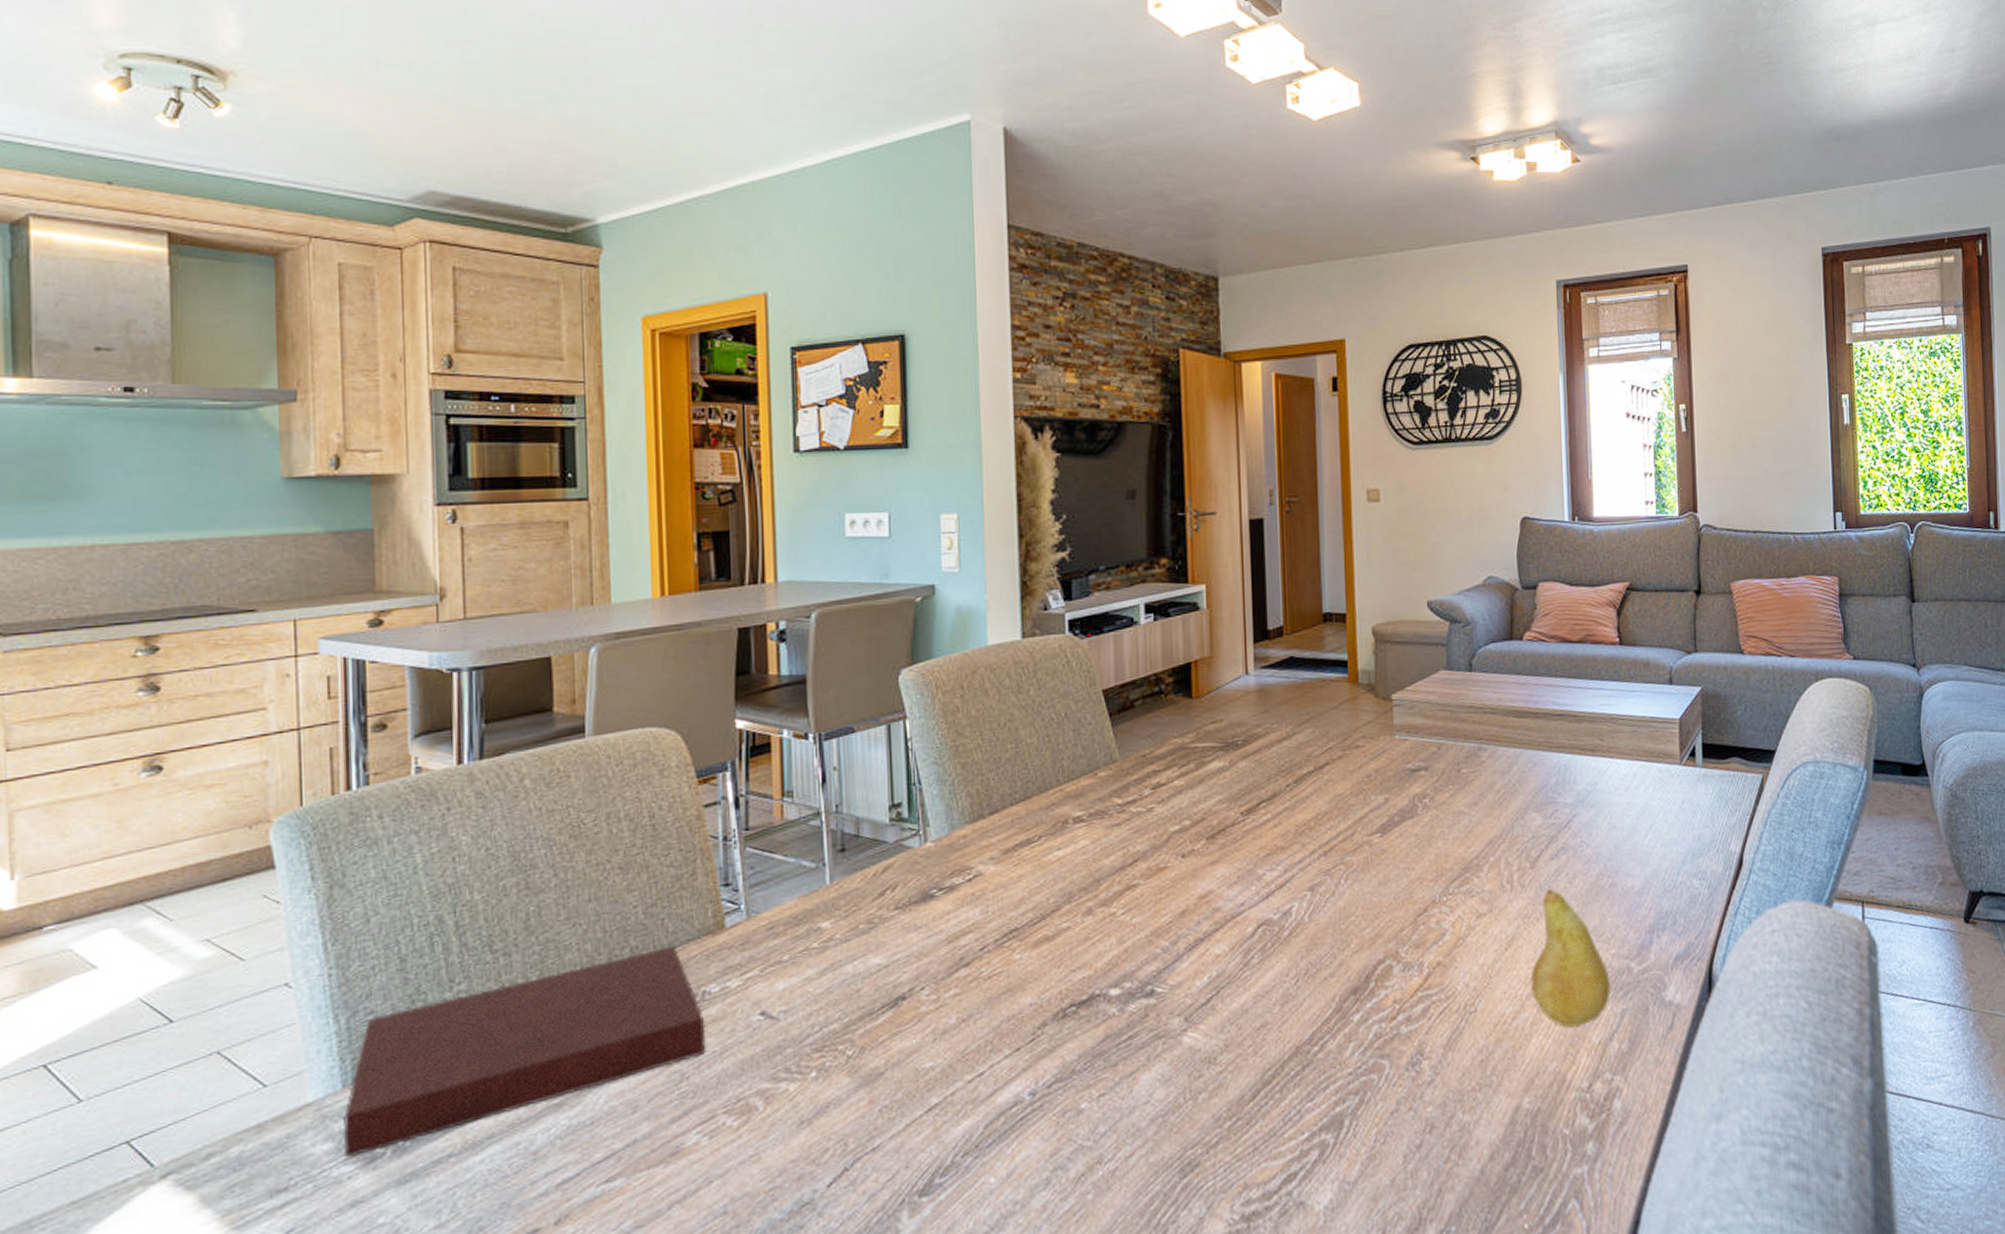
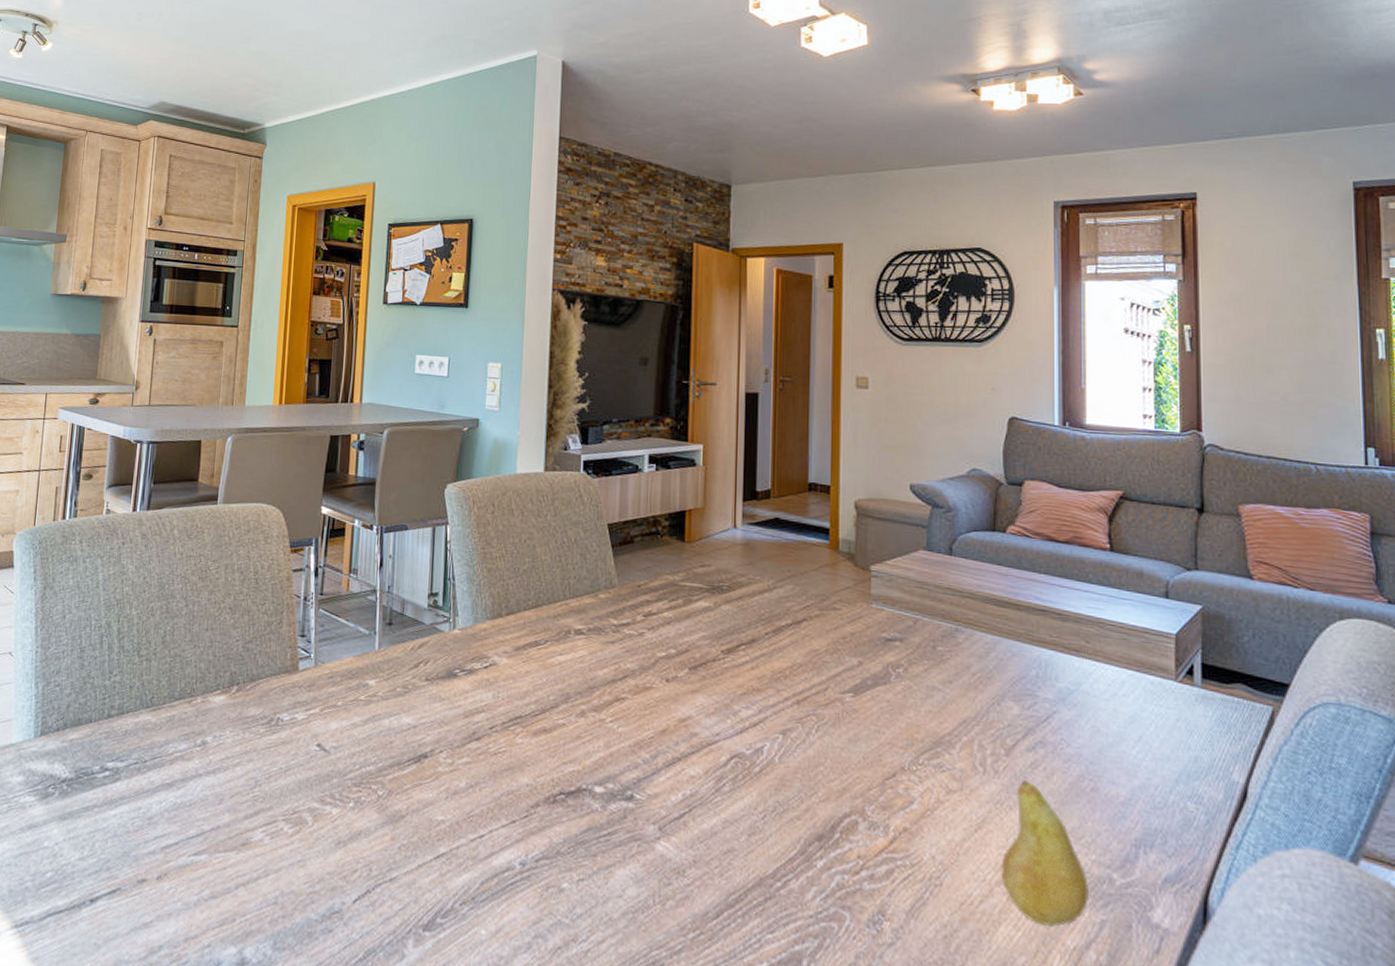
notebook: present [342,946,706,1158] -> none [29,676,277,791]

